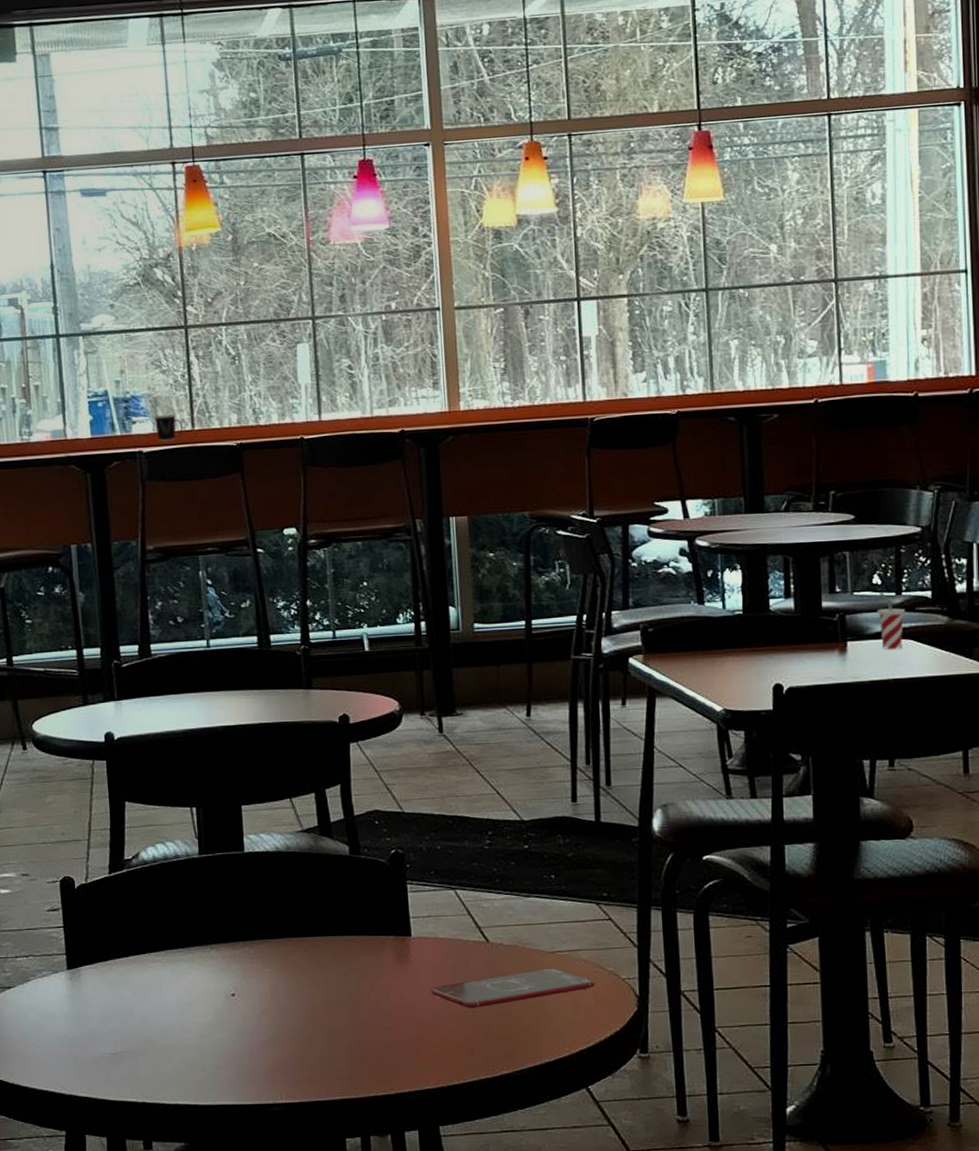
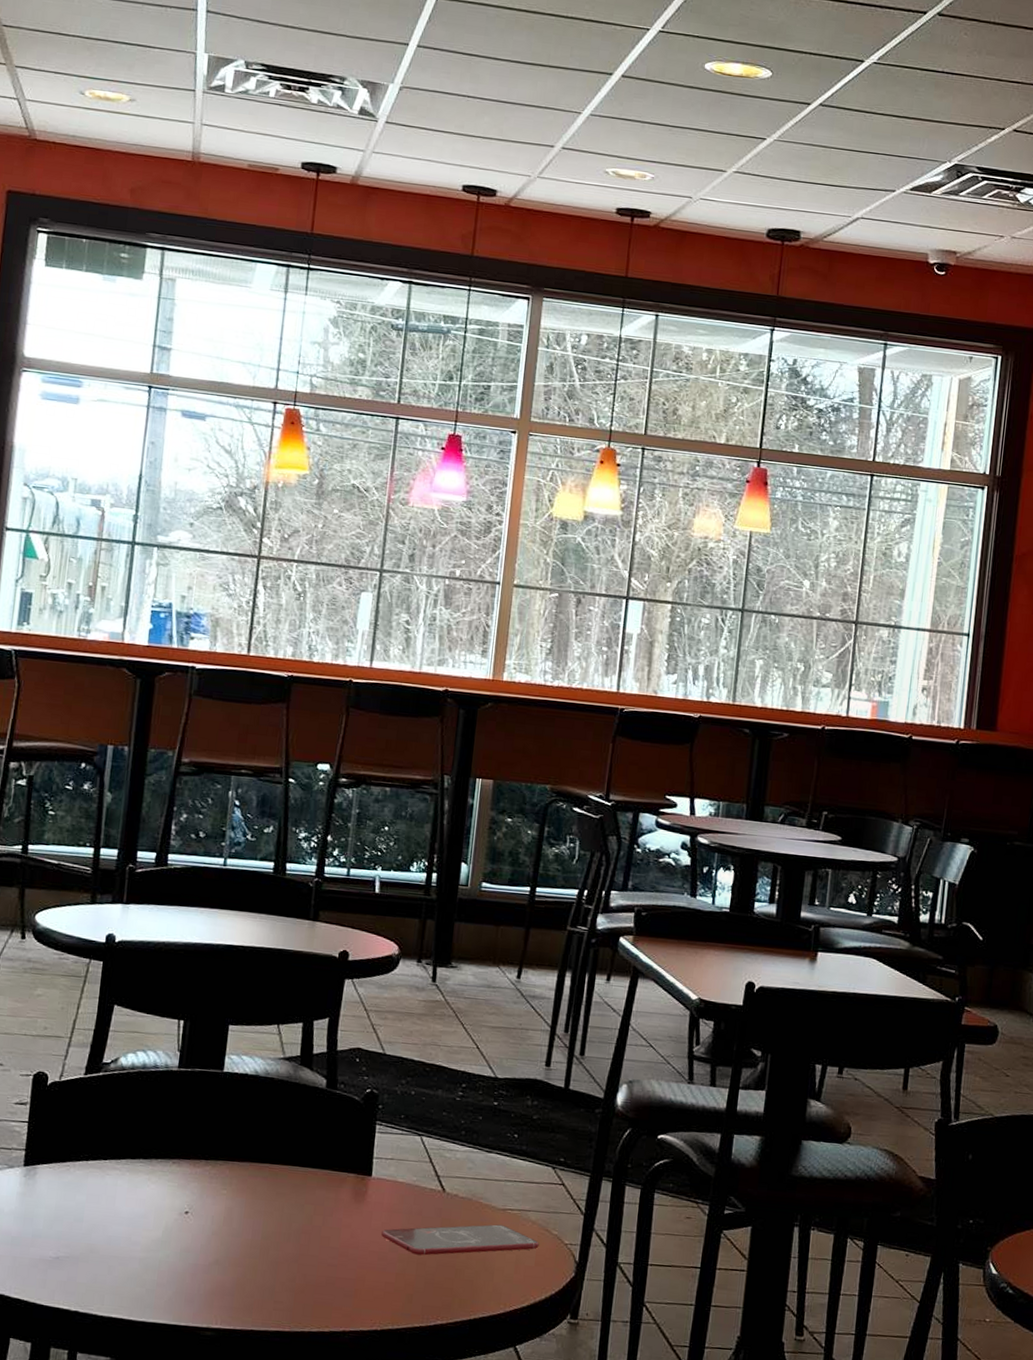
mug: present [154,414,183,442] -> none [212,635,239,663]
beverage cup: present [877,592,906,650] -> none [848,911,874,967]

